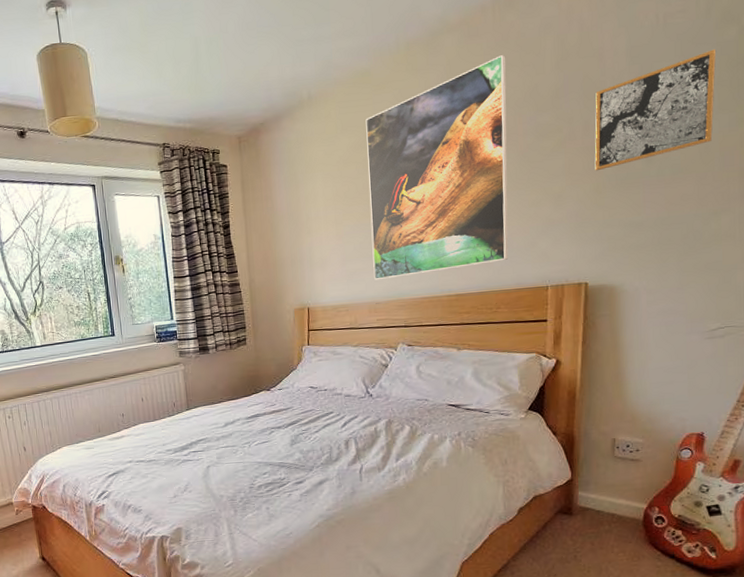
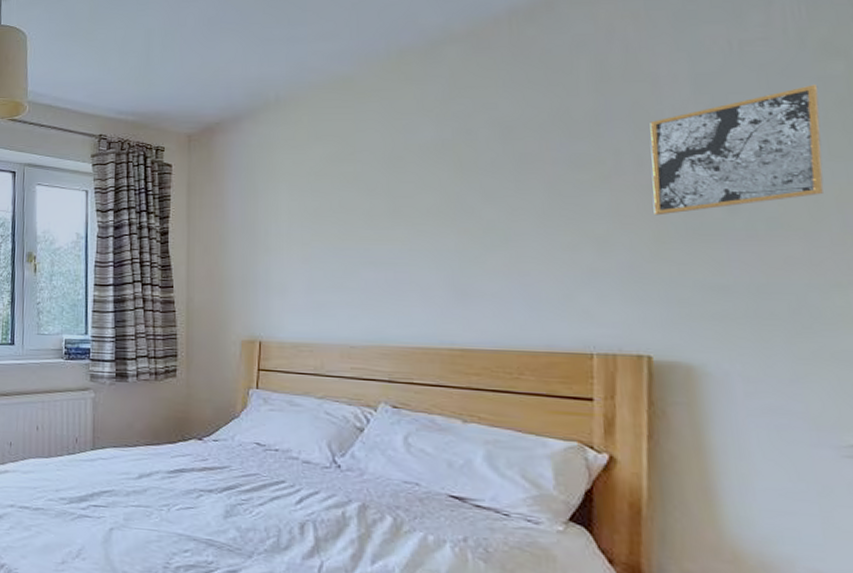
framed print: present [365,54,509,280] -> none [345,70,535,318]

